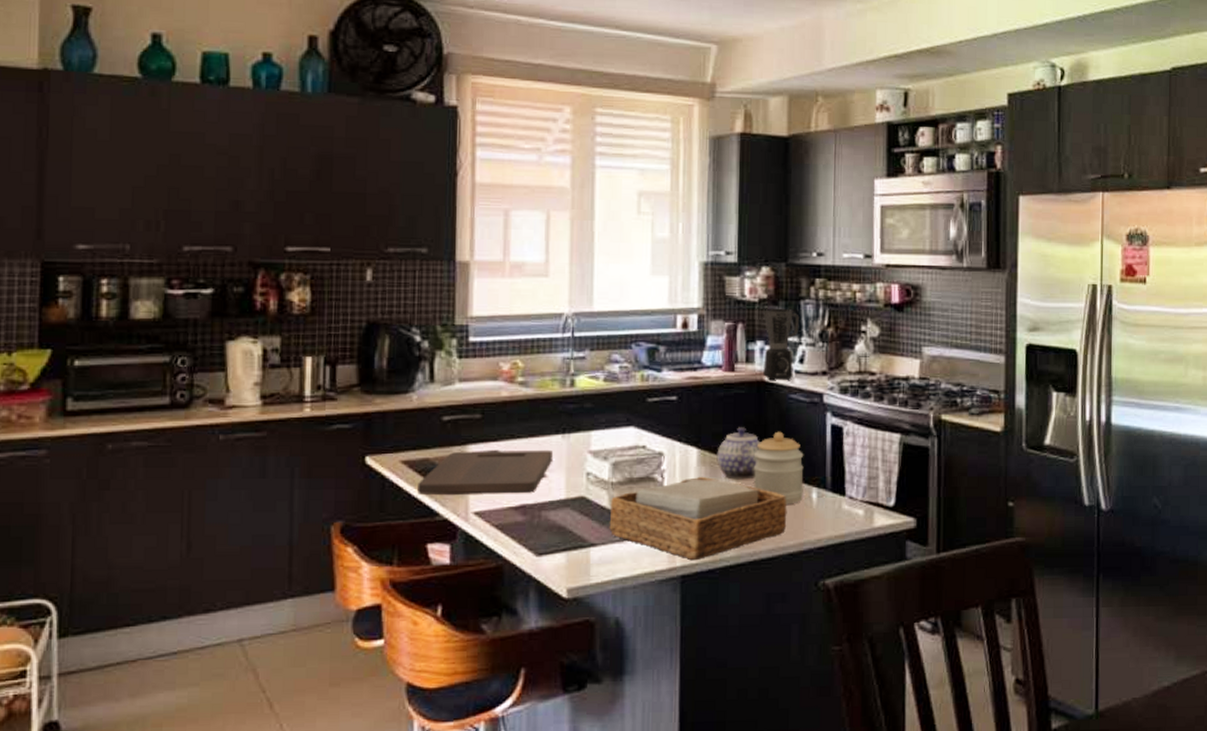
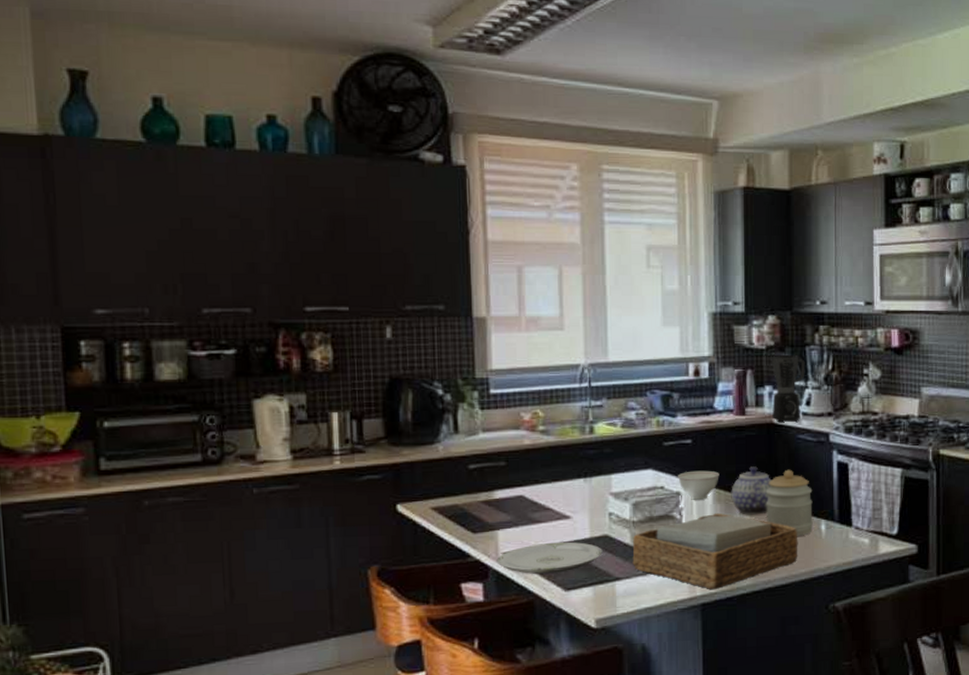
cutting board: present [417,449,554,495] -> none [448,493,577,538]
plate: none [466,502,578,536] -> present [497,541,603,574]
bowl: none [661,430,705,461] -> present [678,470,719,500]

